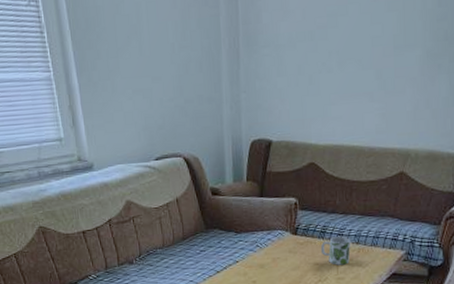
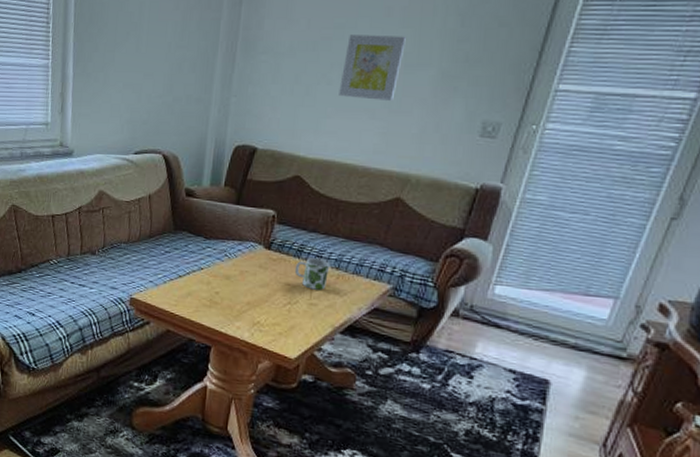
wall art: none [339,19,393,84] -> present [339,35,406,102]

